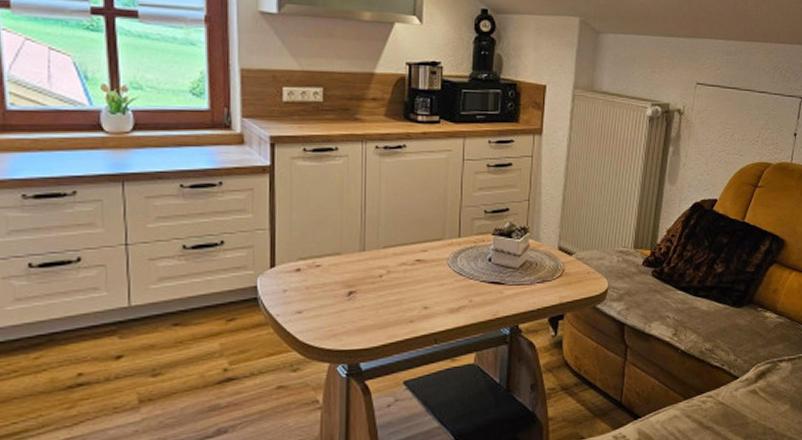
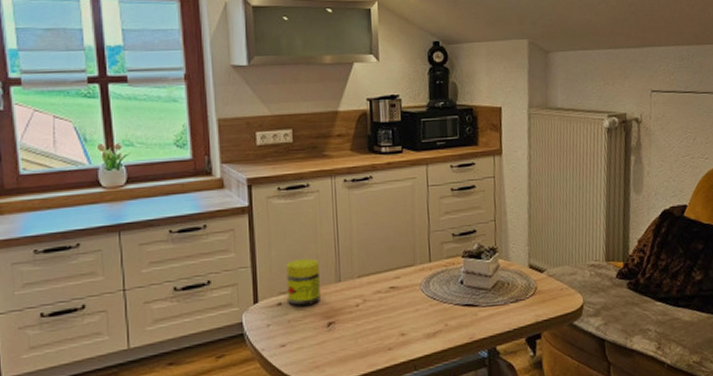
jar: none [307,225,343,273] -> present [286,258,321,306]

